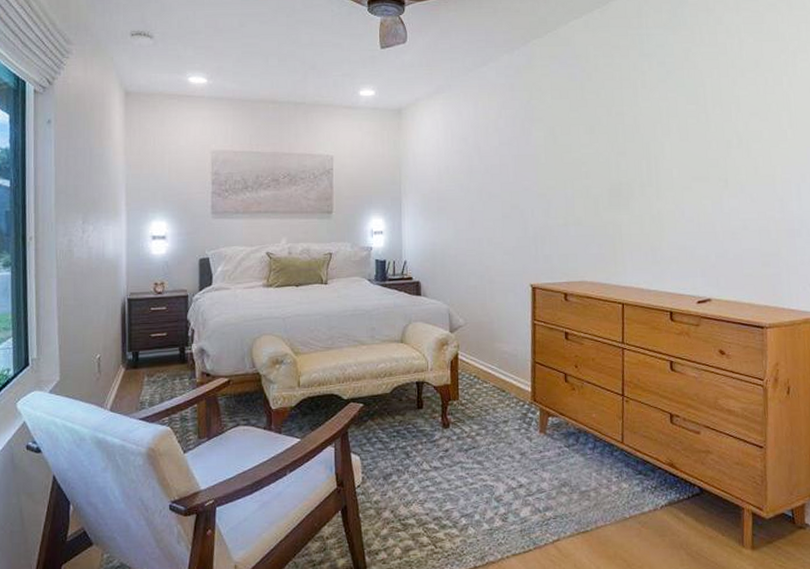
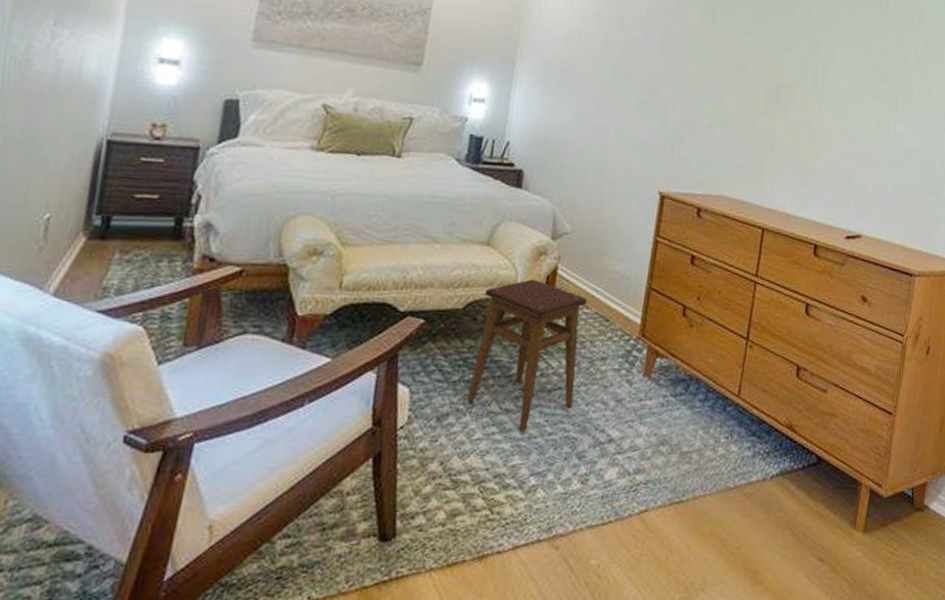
stool: none [404,365,486,483] -> present [467,279,587,432]

